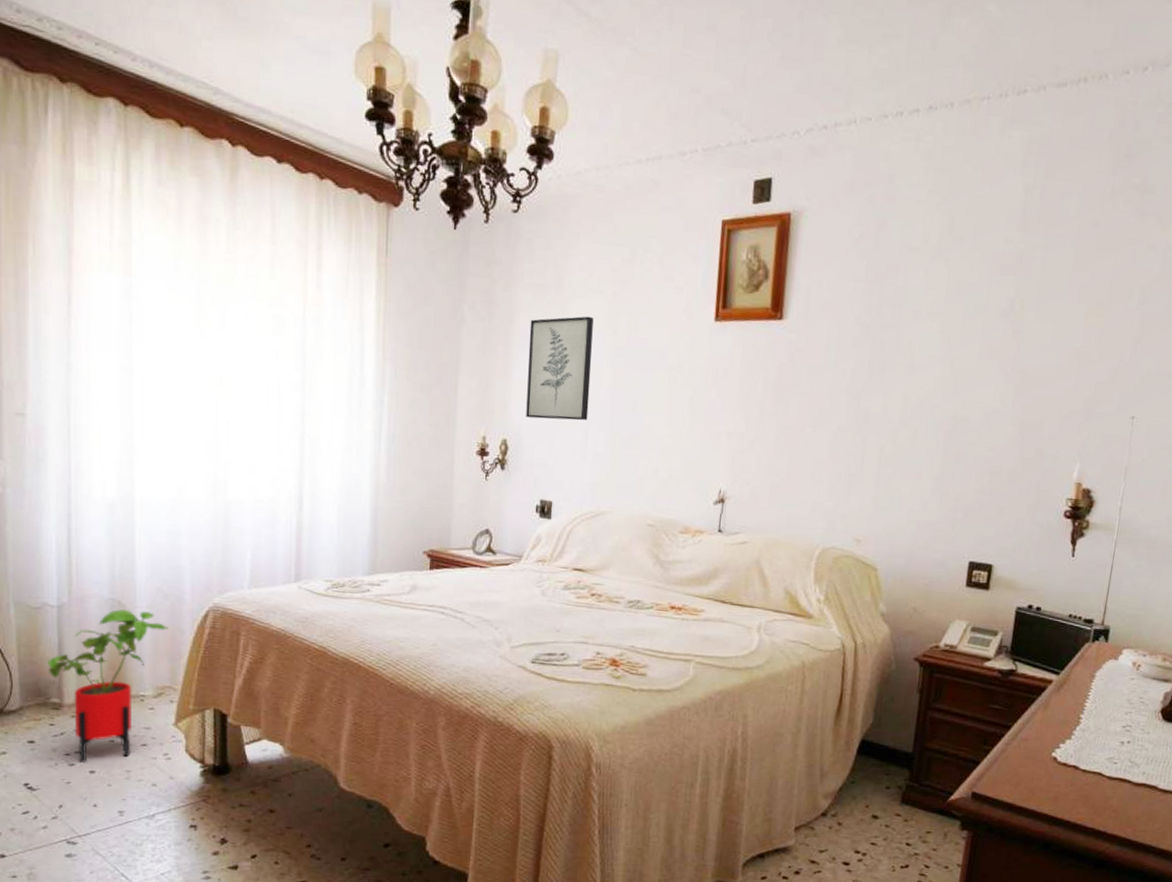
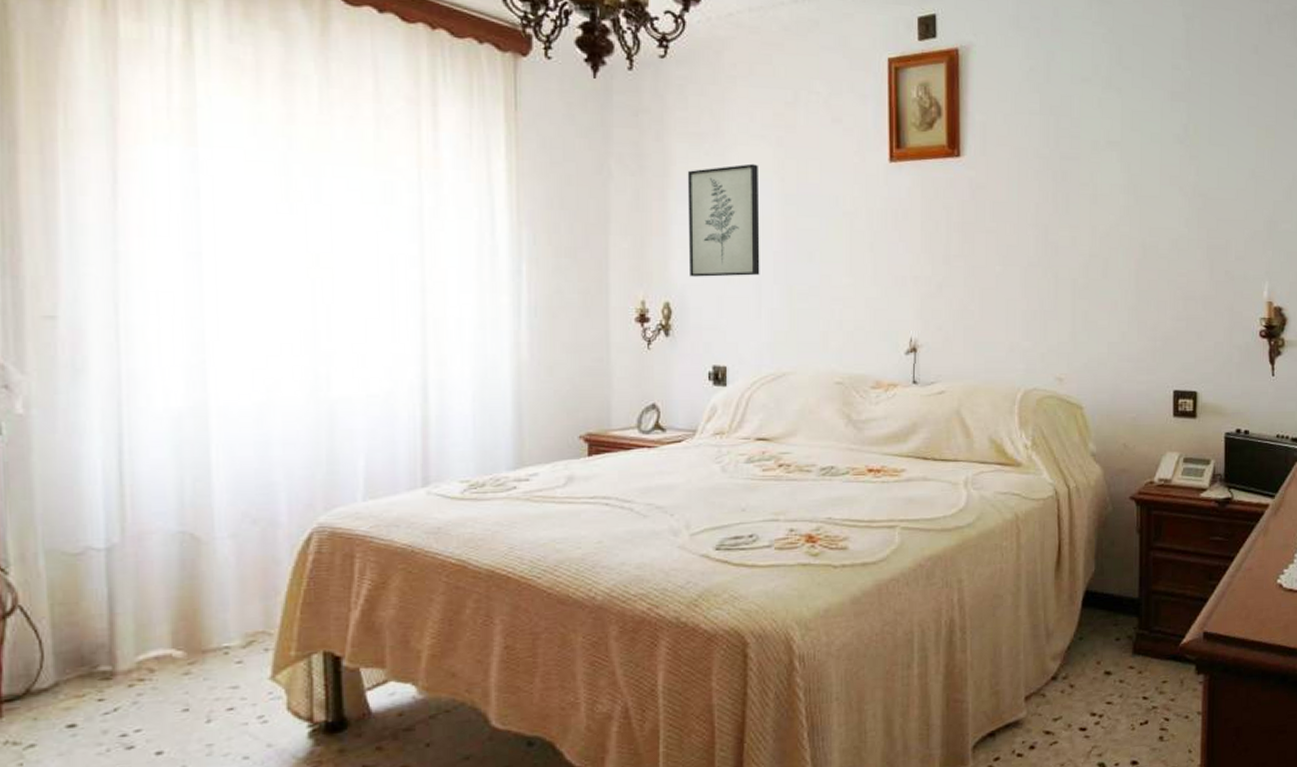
house plant: present [47,609,168,763] -> none [93,541,259,743]

